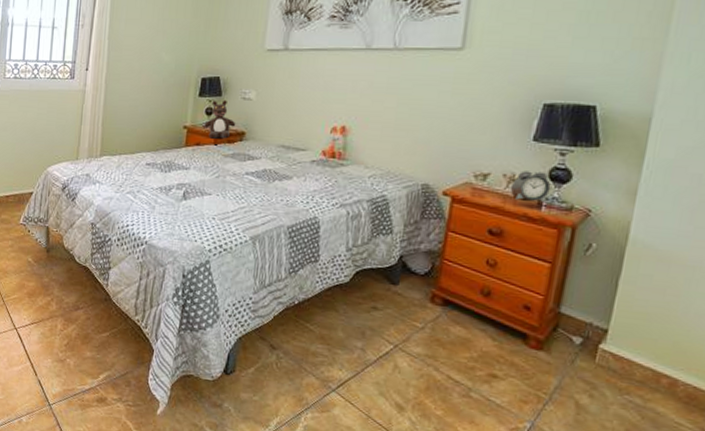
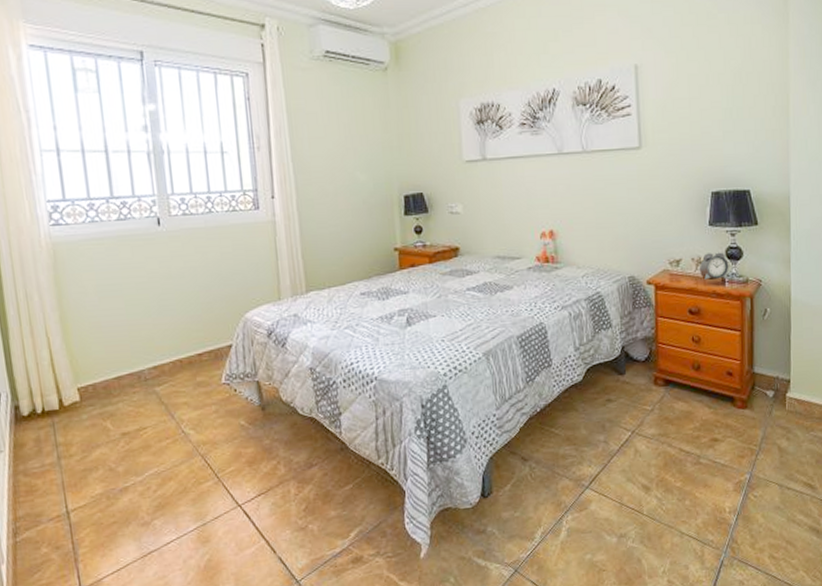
stuffed animal: present [204,100,236,140] -> none [415,216,449,259]

